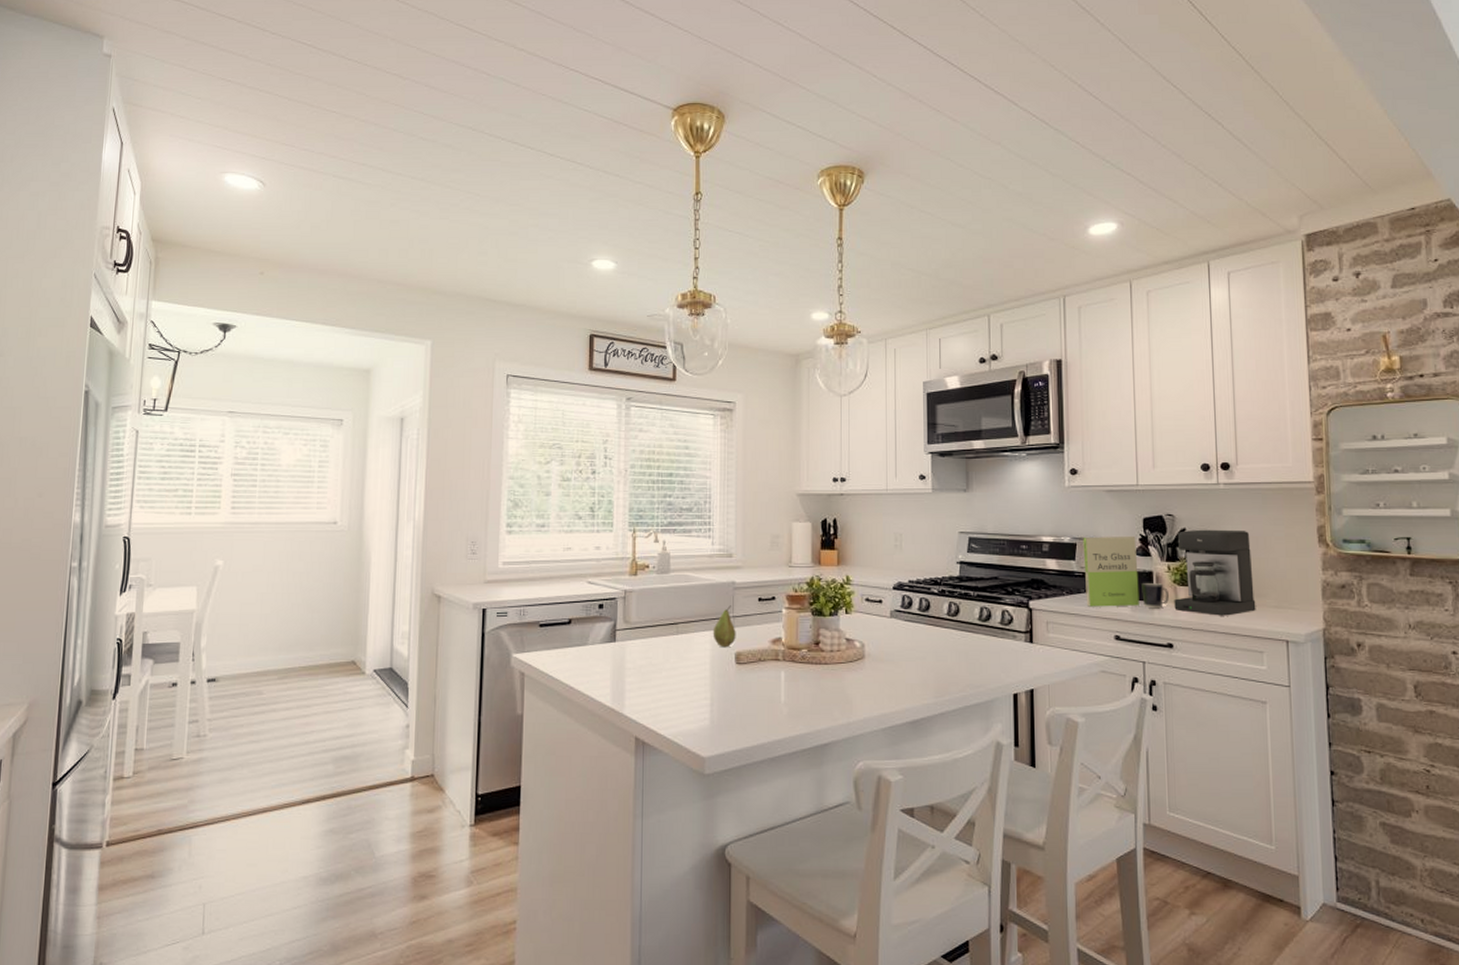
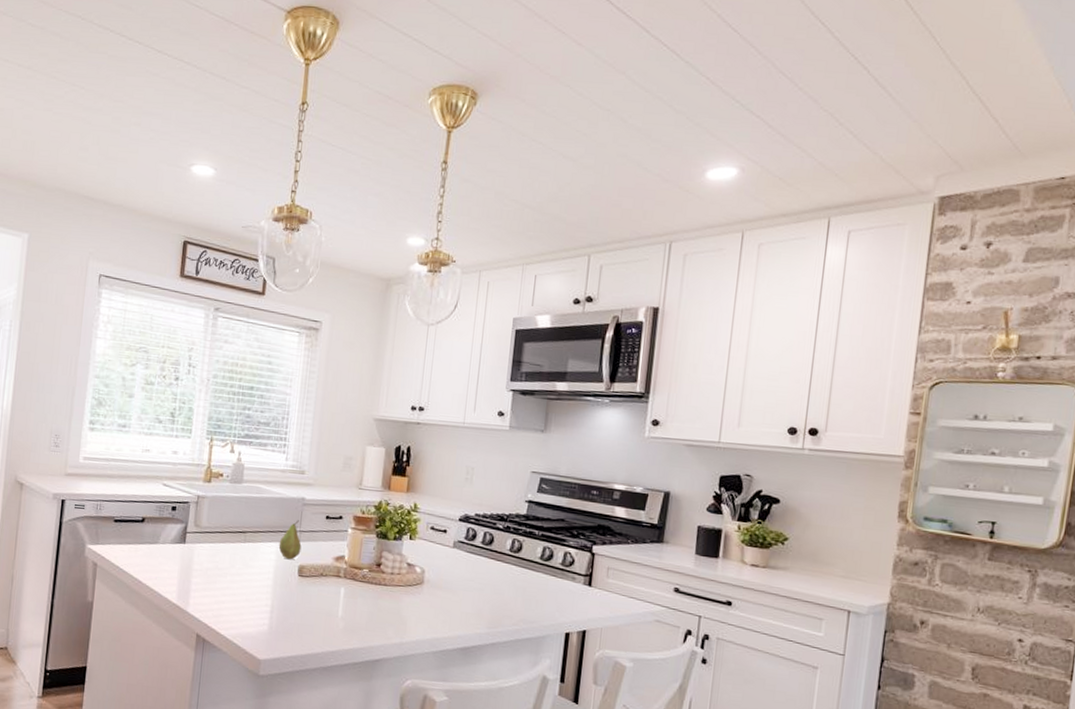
book: present [1083,535,1139,607] -> none [650,488,710,562]
mug: present [1141,583,1169,609] -> none [708,540,735,567]
coffee maker: present [1174,529,1256,616] -> none [738,492,828,581]

